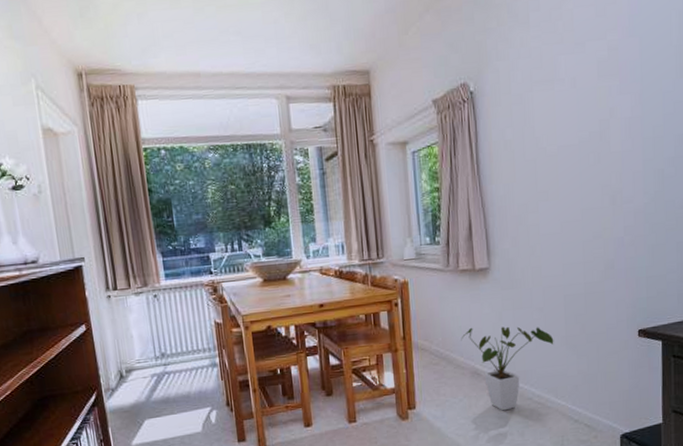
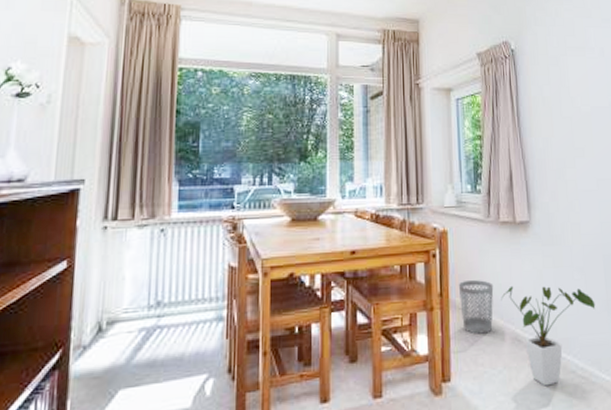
wastebasket: none [420,324,454,370] -> present [458,280,494,334]

